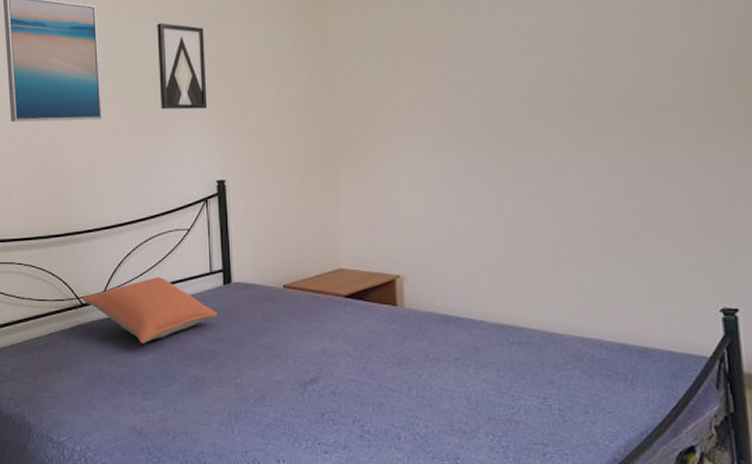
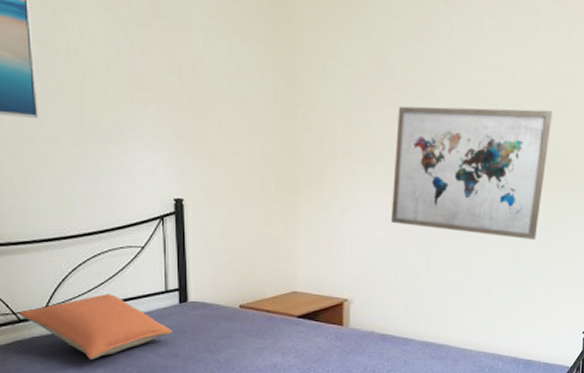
wall art: present [157,22,208,110] -> none [106,14,165,120]
wall art: none [440,45,632,196] -> present [391,106,552,240]

